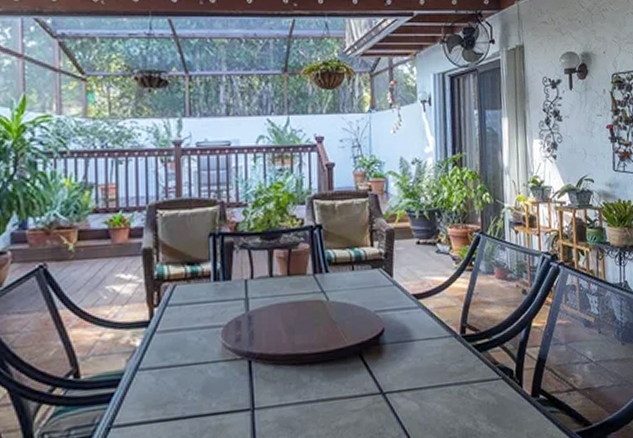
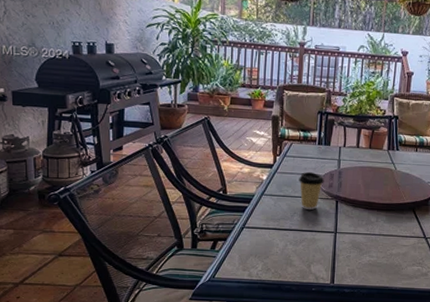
coffee cup: none [190,322,228,382] -> present [299,171,324,210]

